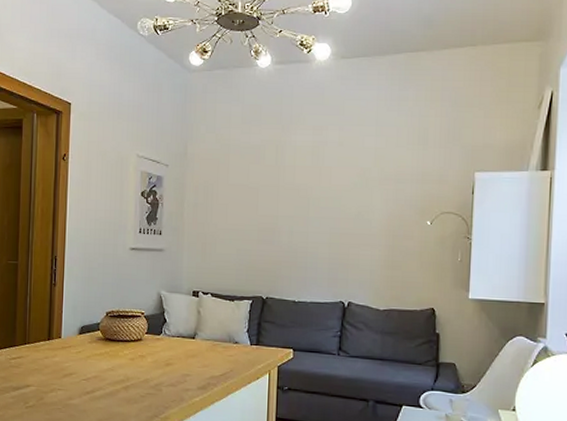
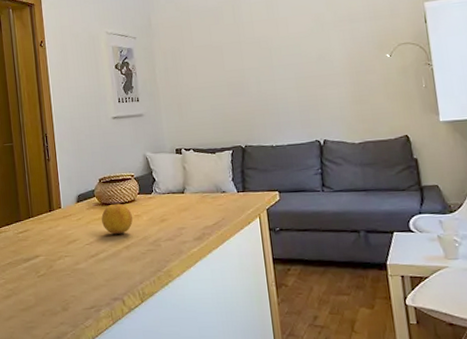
fruit: none [103,340,136,373] -> present [101,203,133,234]

